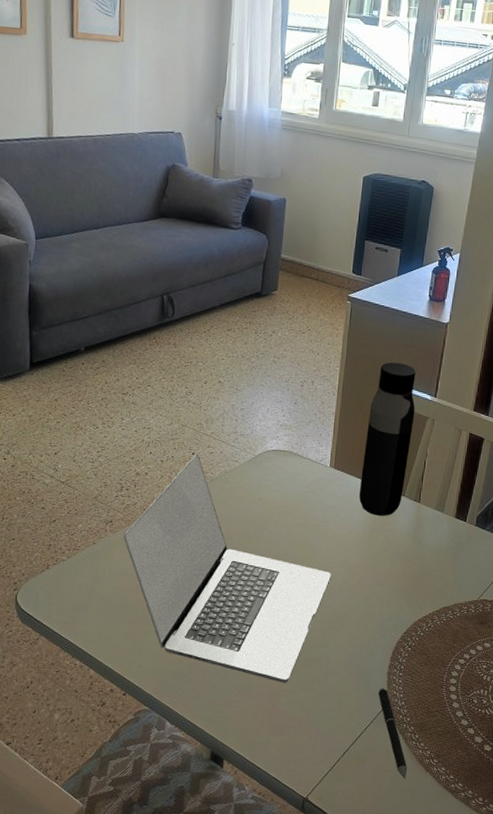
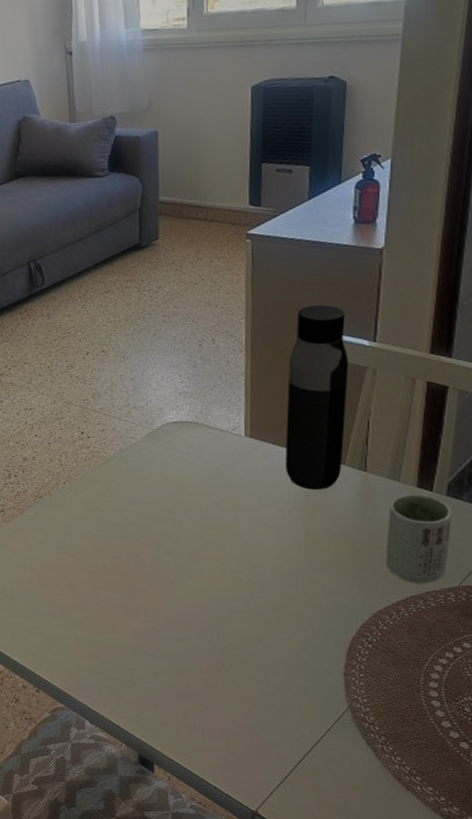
laptop: present [123,454,331,683] -> none [17,433,259,683]
pen: present [378,687,408,780] -> none [334,690,382,799]
cup: none [427,523,478,597] -> present [386,494,452,584]

